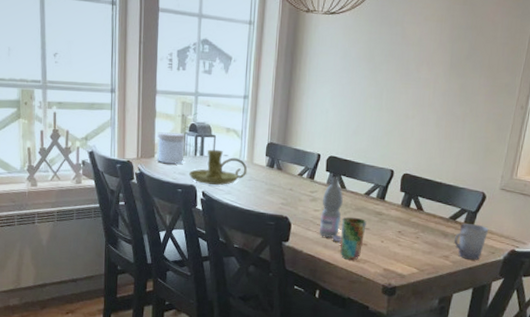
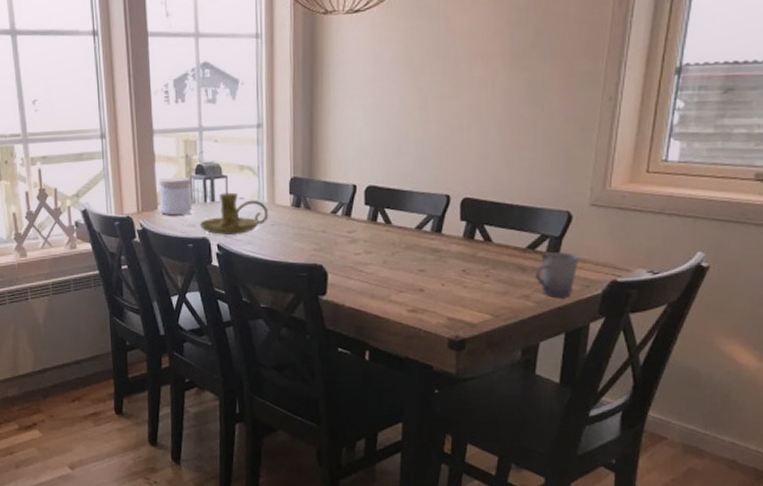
water bottle: present [320,176,344,241] -> none [363,210,392,289]
cup: present [340,217,367,260] -> none [391,258,421,310]

